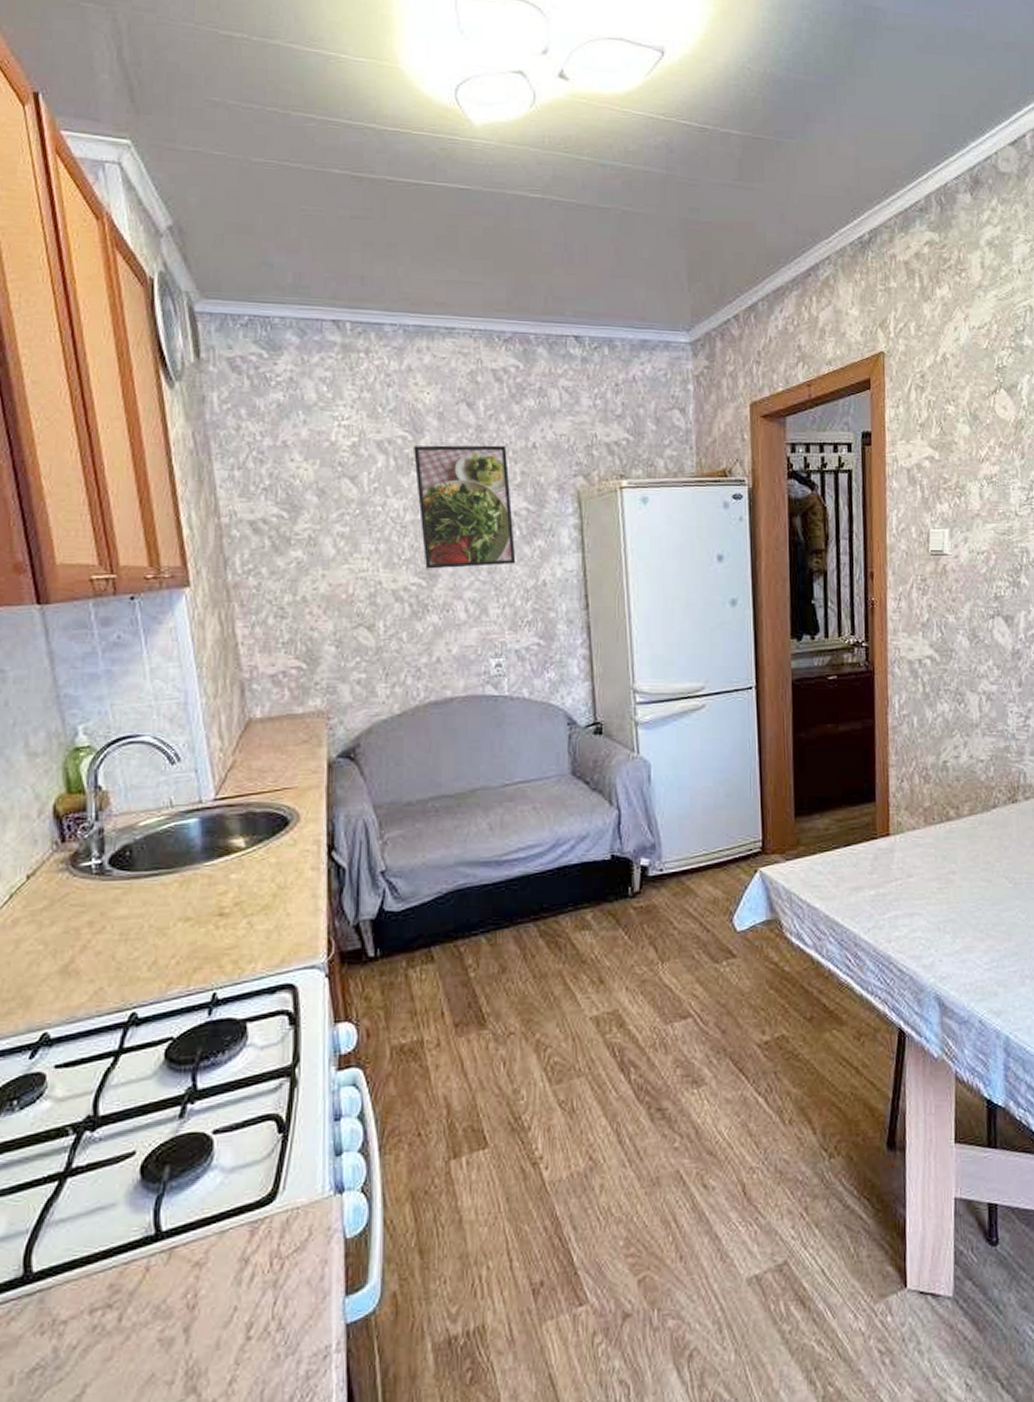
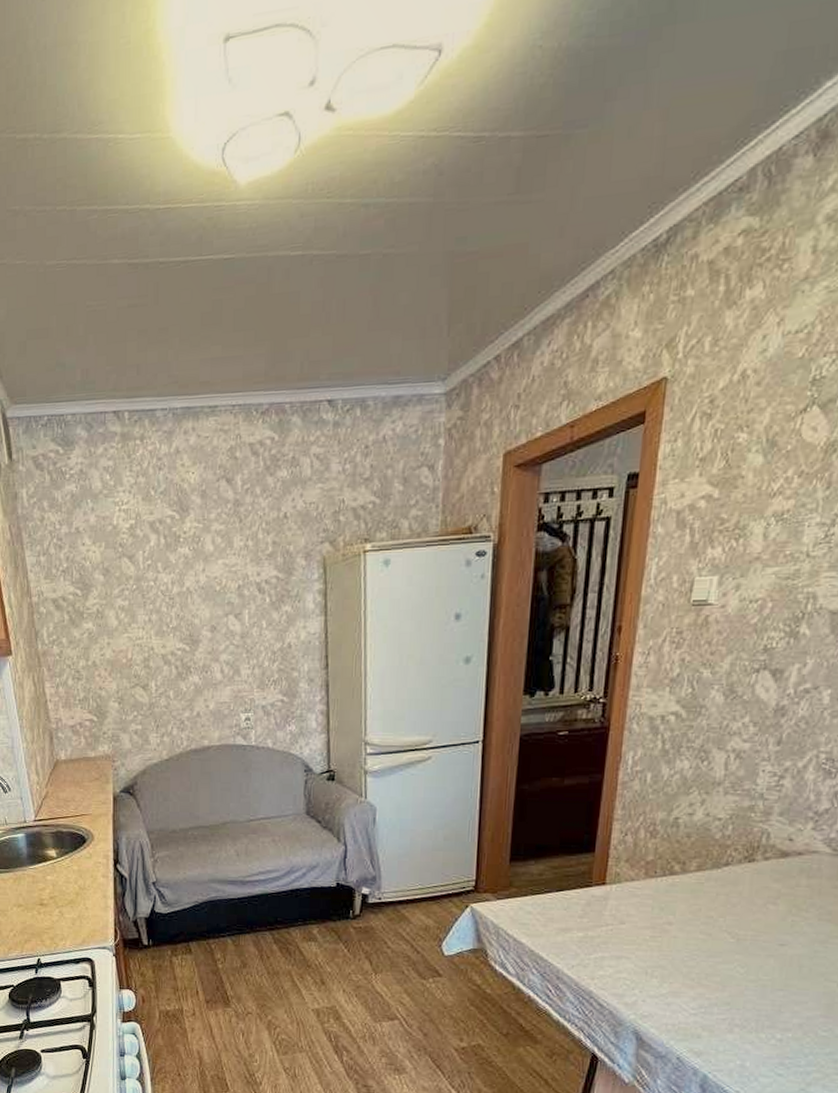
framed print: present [414,445,516,569] -> none [180,517,266,636]

